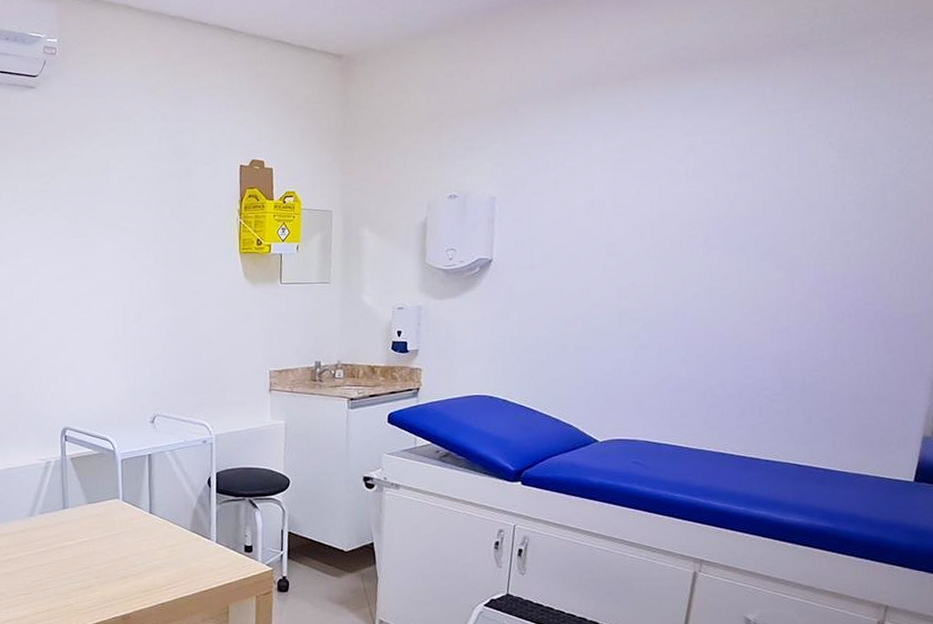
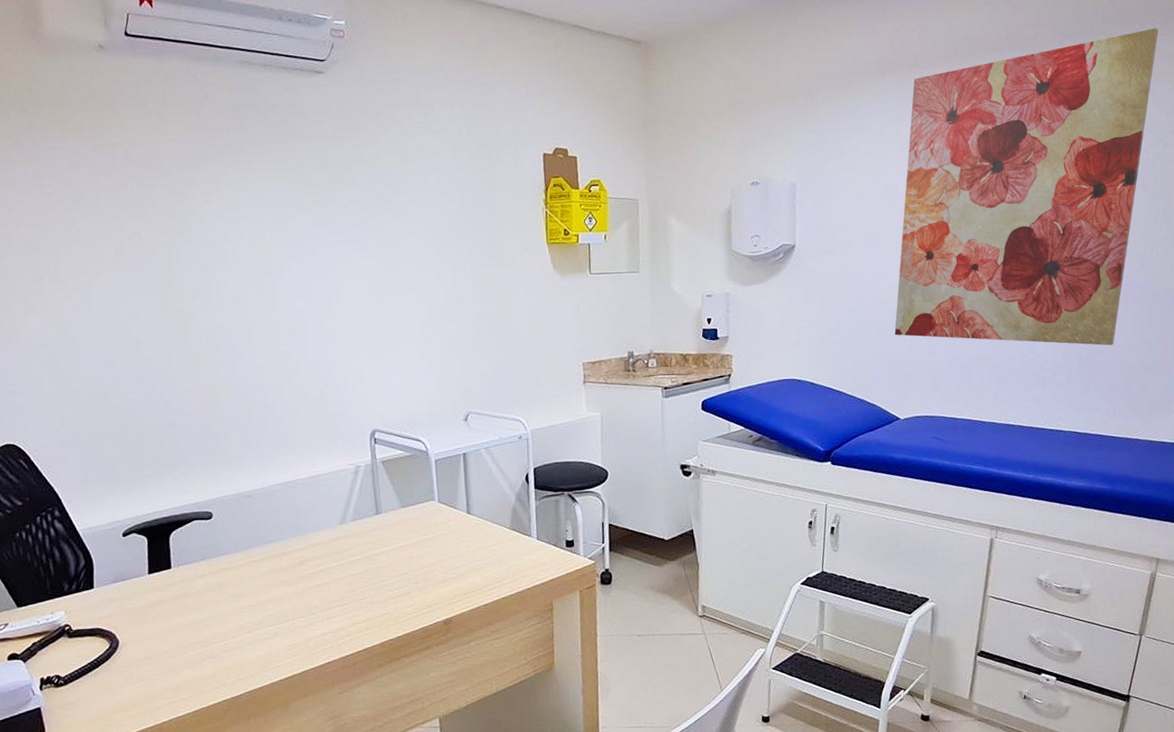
wall art: none [595,35,907,374] -> present [894,27,1159,346]

